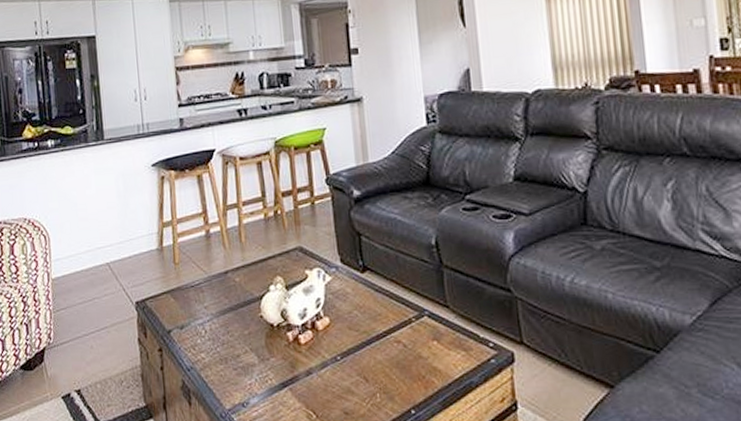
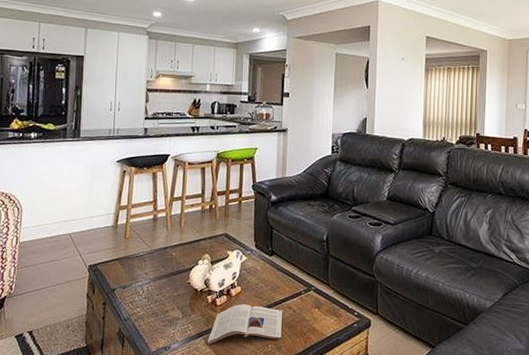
magazine: none [295,340,392,397] -> present [207,304,282,345]

